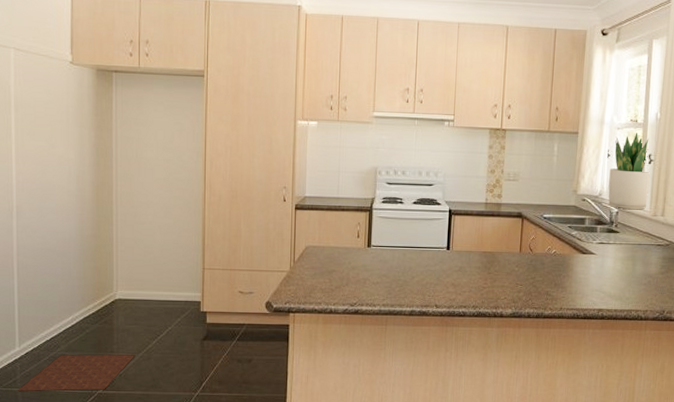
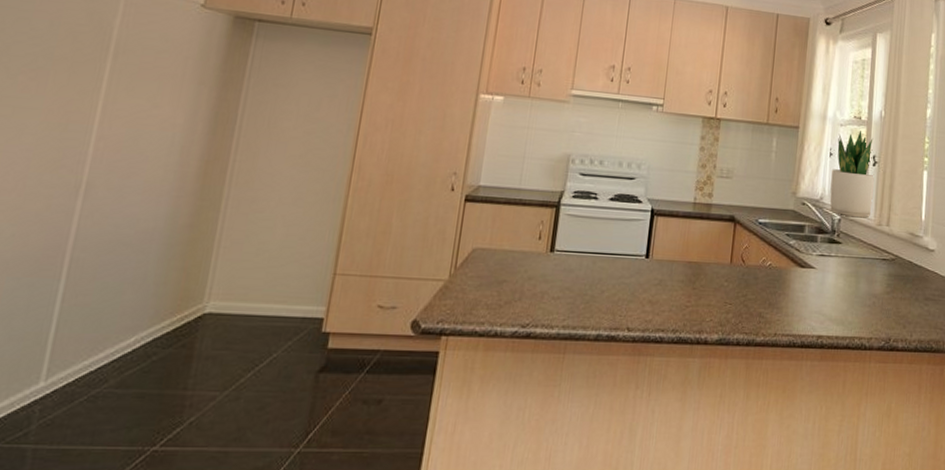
doormat: present [18,354,136,391] -> none [28,392,219,449]

